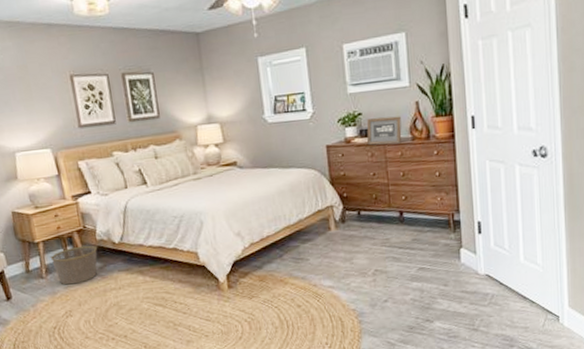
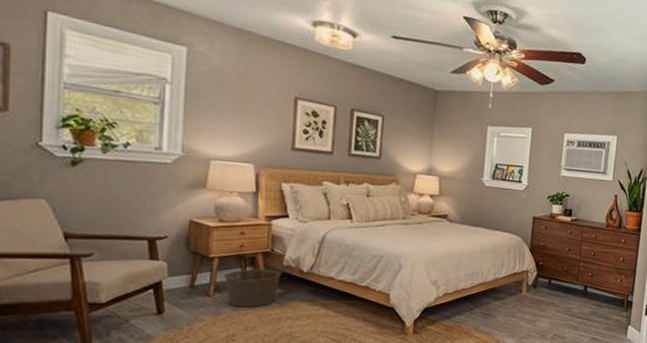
picture frame: present [366,116,402,146] -> none [569,200,601,228]

